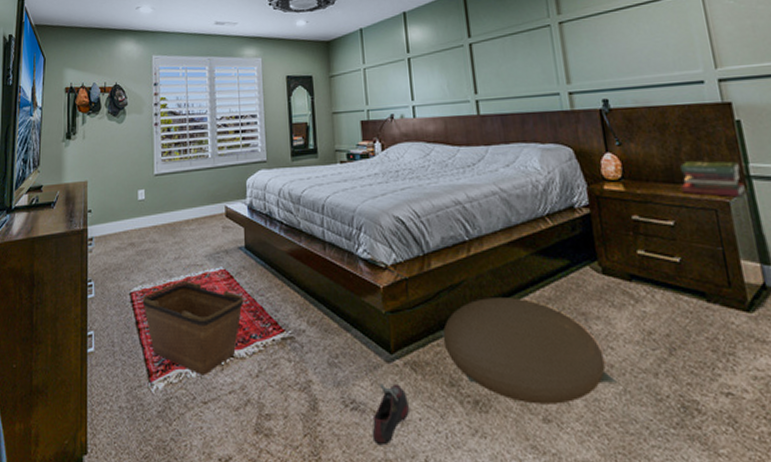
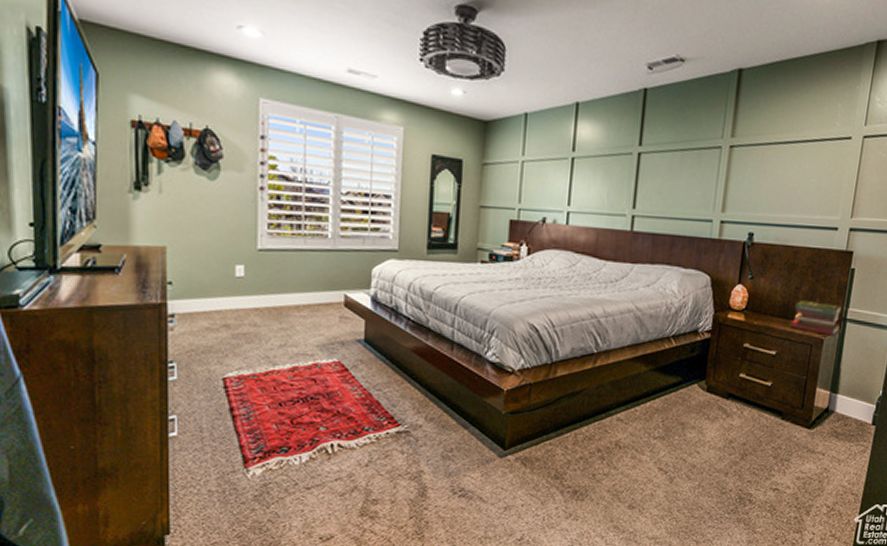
bicycle basket: present [142,281,244,374] -> none [238,370,359,462]
shoe: present [372,383,409,446] -> none [475,475,514,526]
pouf: present [440,297,617,404] -> none [554,406,695,495]

